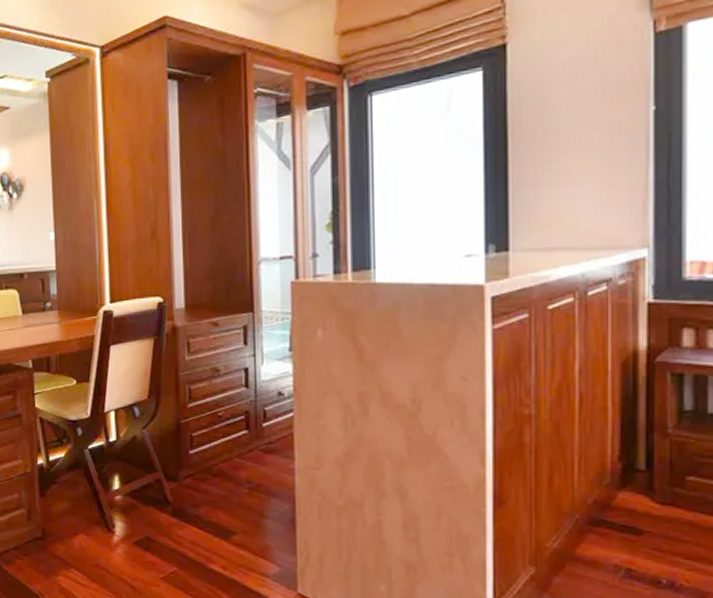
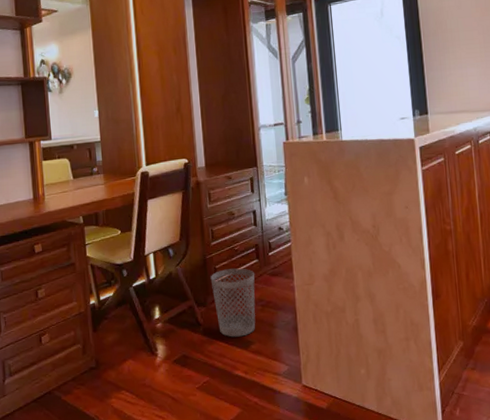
wastebasket: none [184,438,242,524] -> present [210,268,256,337]

